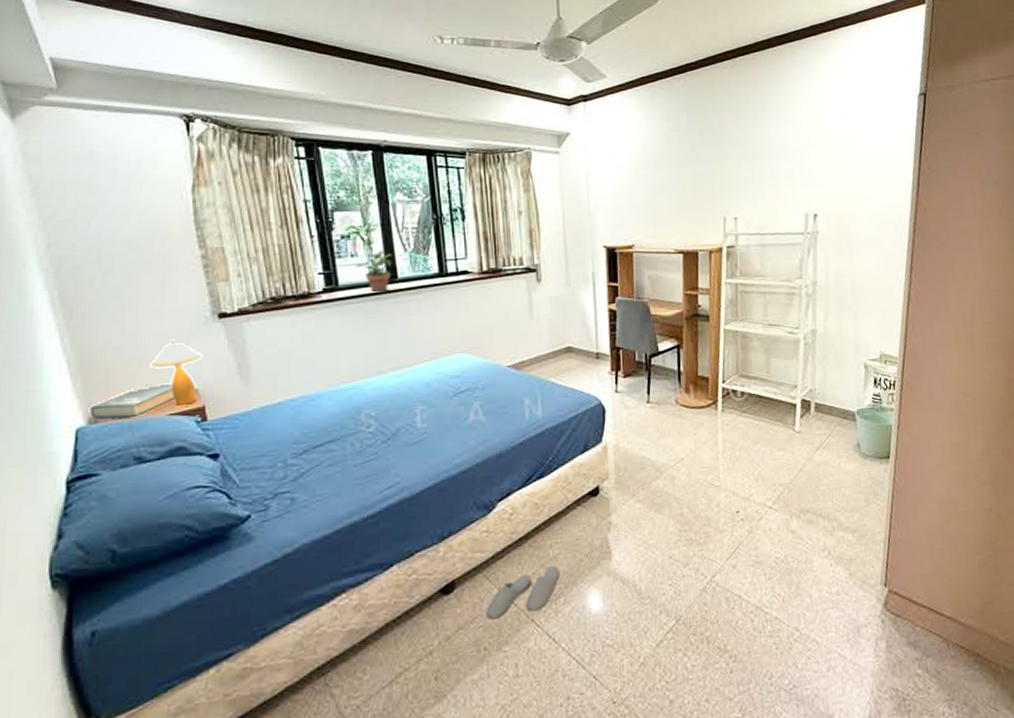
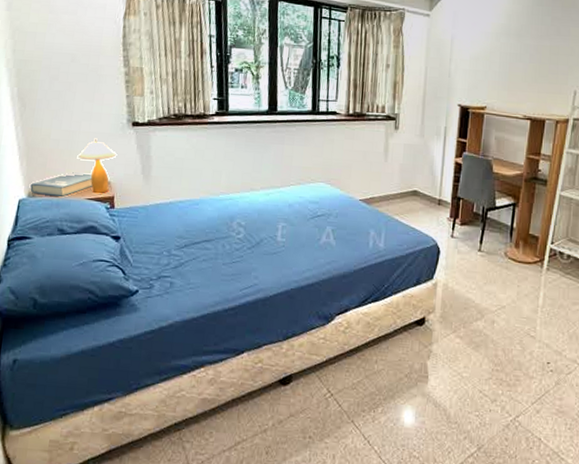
potted plant: present [355,250,392,293] -> none [244,85,275,122]
slippers: present [486,565,559,620] -> none [315,378,381,415]

